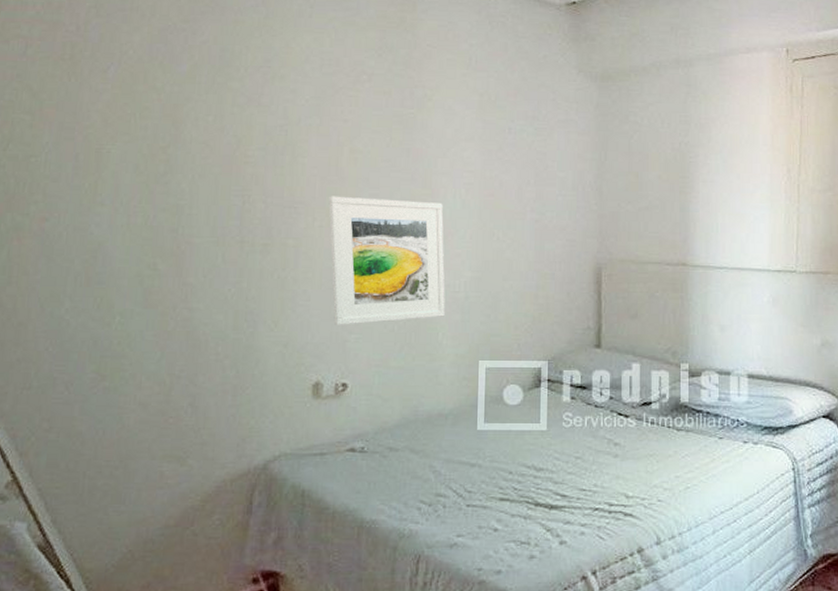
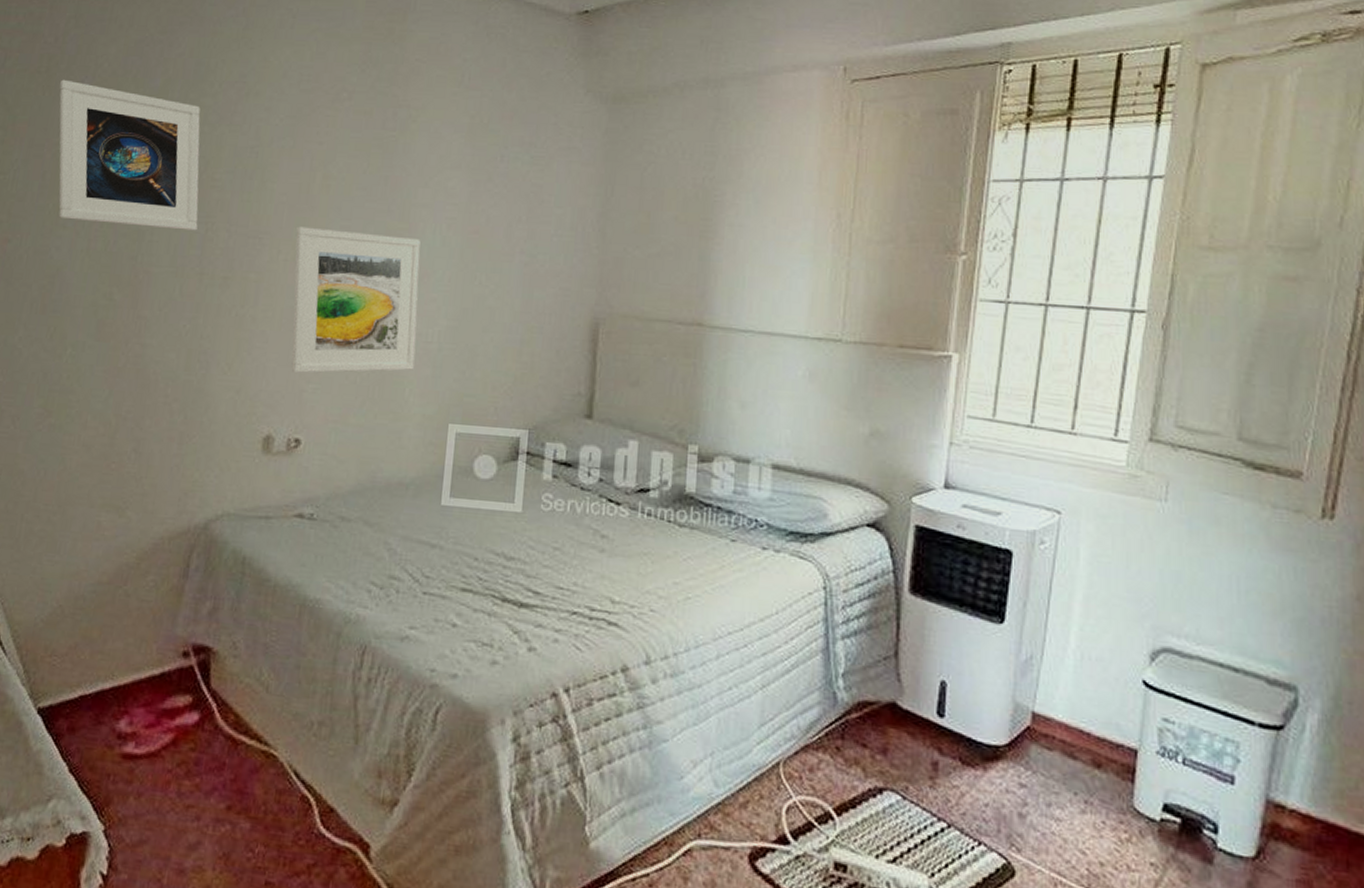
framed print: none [85,66,235,203] -> present [59,79,201,231]

